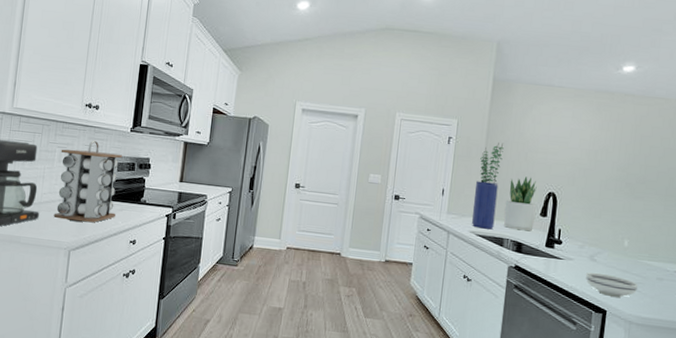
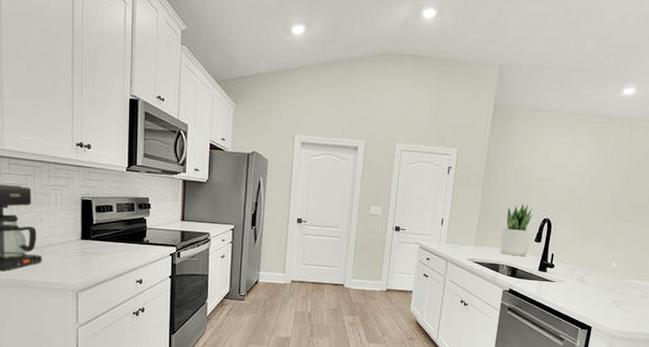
spice rack: present [53,140,123,223] -> none [56,181,121,264]
vase: present [471,142,504,230] -> none [469,170,502,256]
bowl: present [586,272,639,297] -> none [574,292,623,314]

